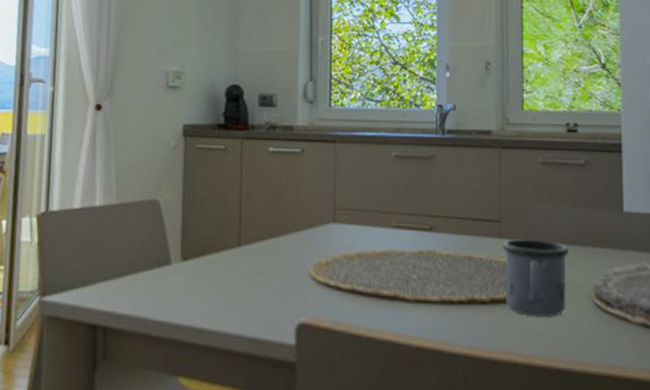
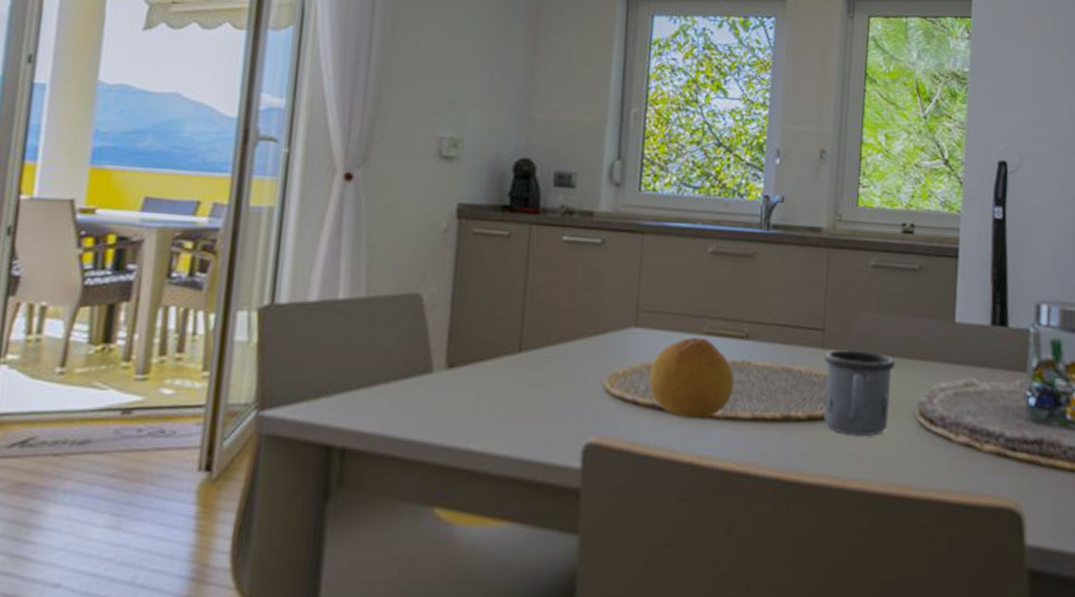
fruit: none [348,230,422,302] -> present [648,336,735,419]

